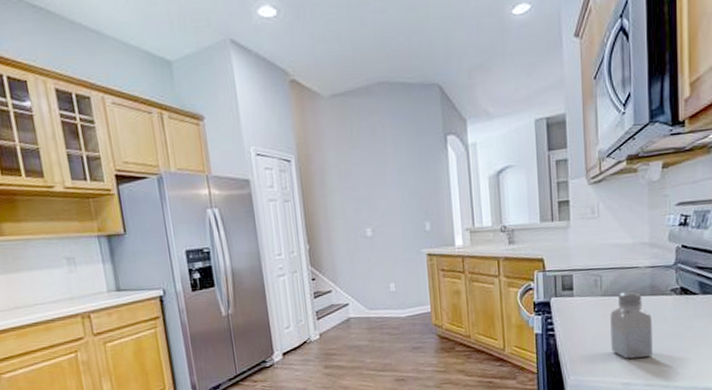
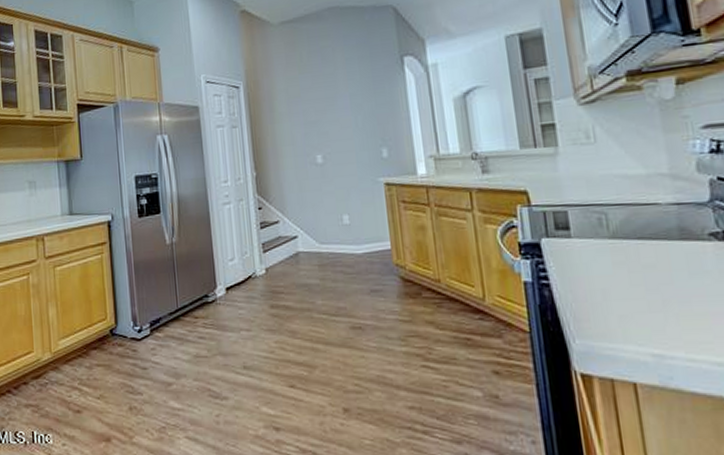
saltshaker: present [610,291,653,359] -> none [624,233,693,322]

